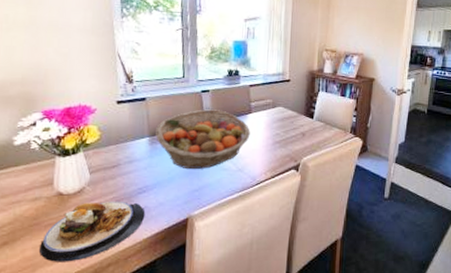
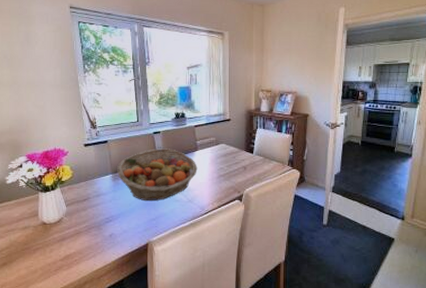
plate: present [40,202,146,262] -> none [31,230,113,280]

